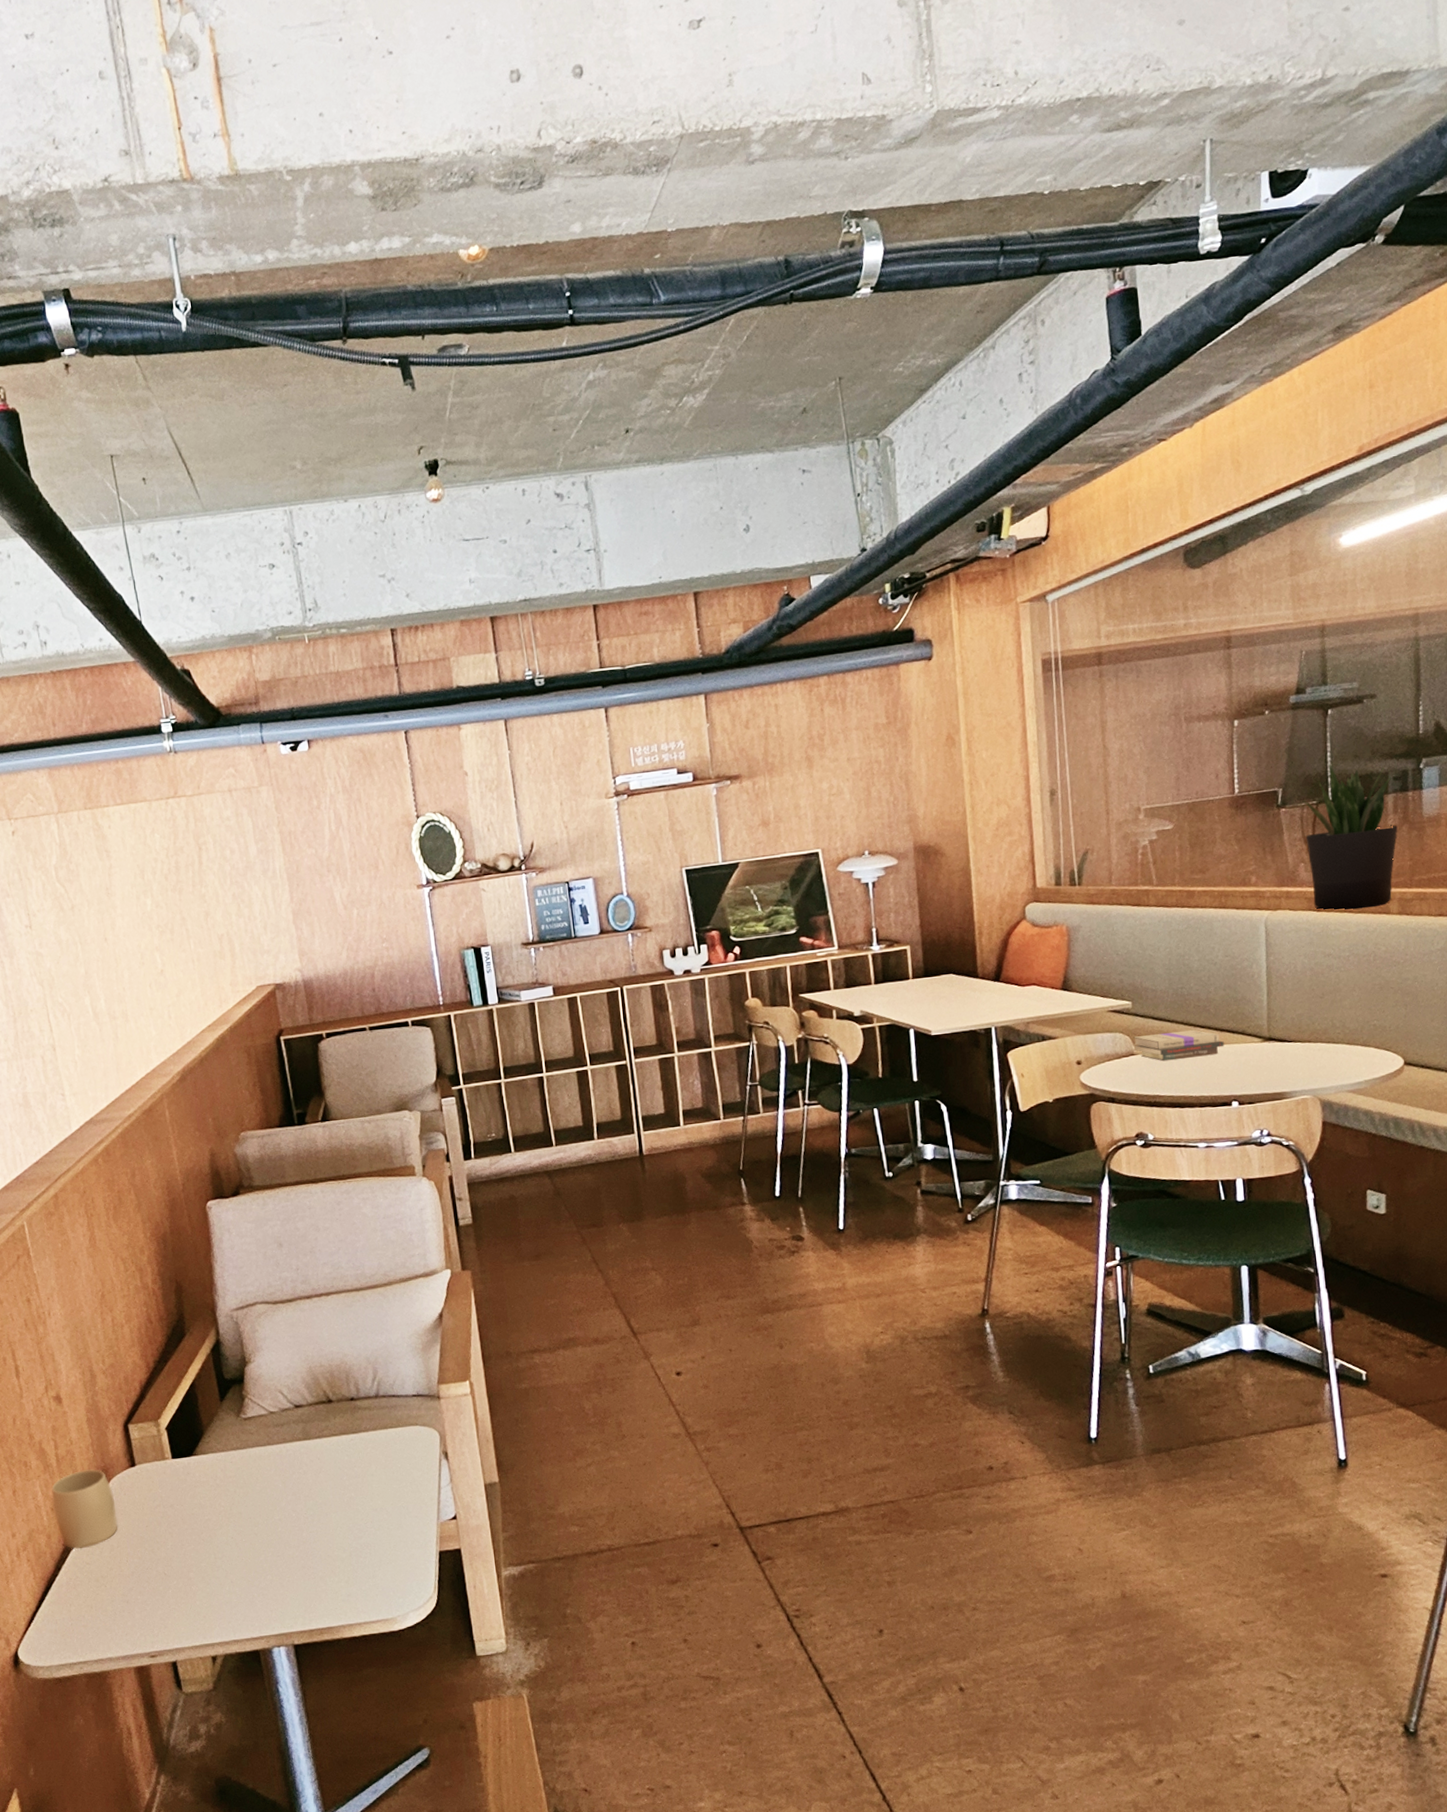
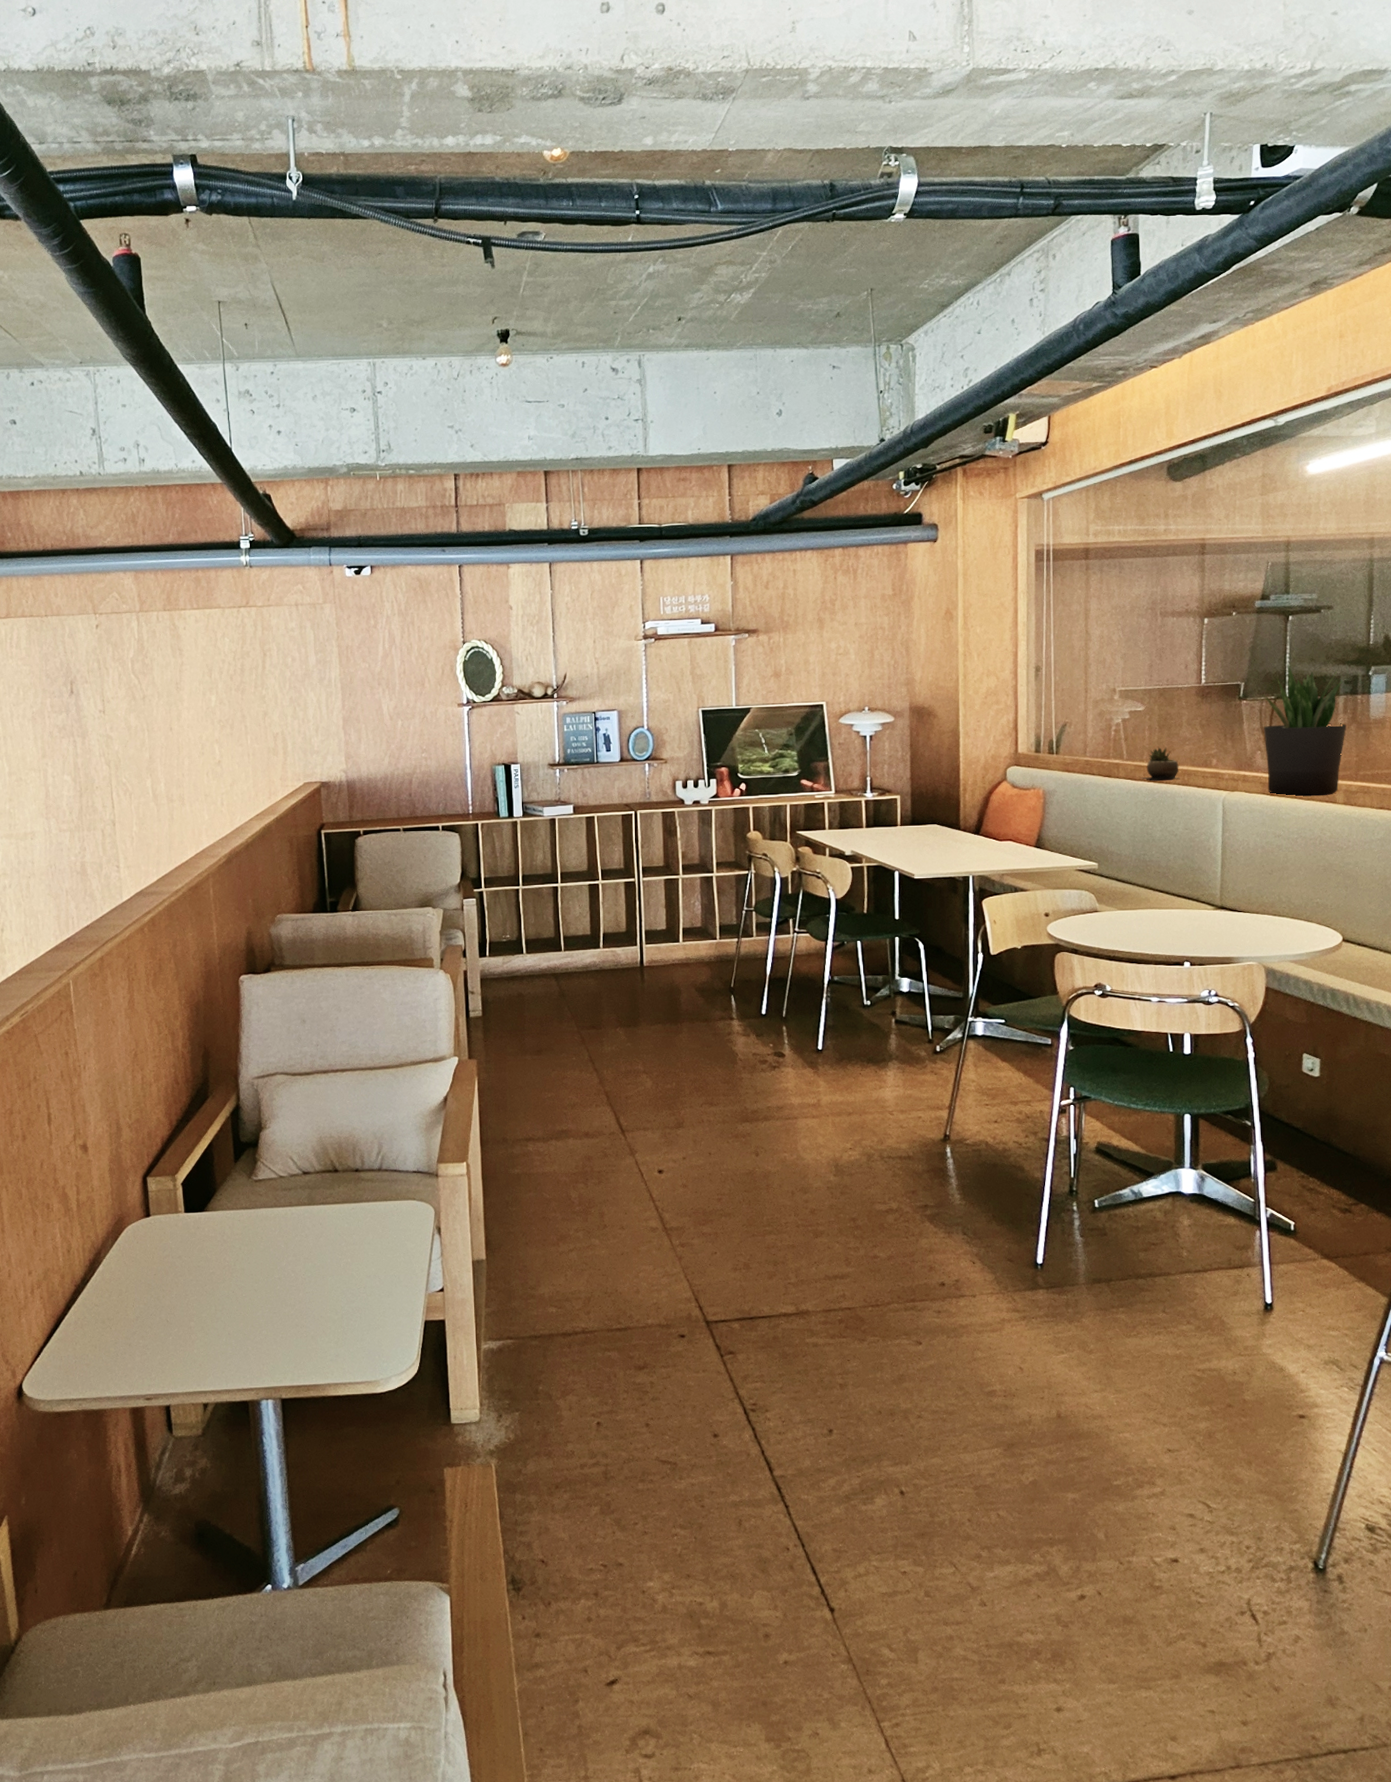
mug: present [50,1469,119,1550] -> none [69,1216,128,1291]
books: present [1133,1029,1224,1062] -> none [1098,893,1180,920]
succulent plant: none [1174,867,1217,906] -> present [1141,746,1180,780]

